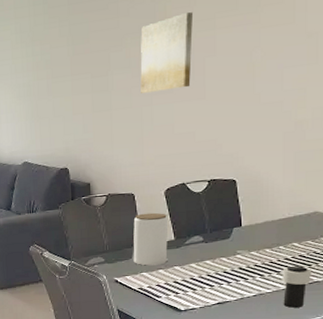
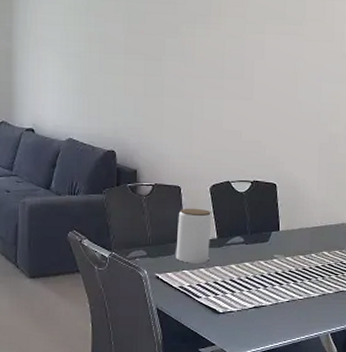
wall art: present [140,11,193,93] -> none [193,11,245,86]
cup: present [282,265,312,308] -> none [312,274,339,316]

